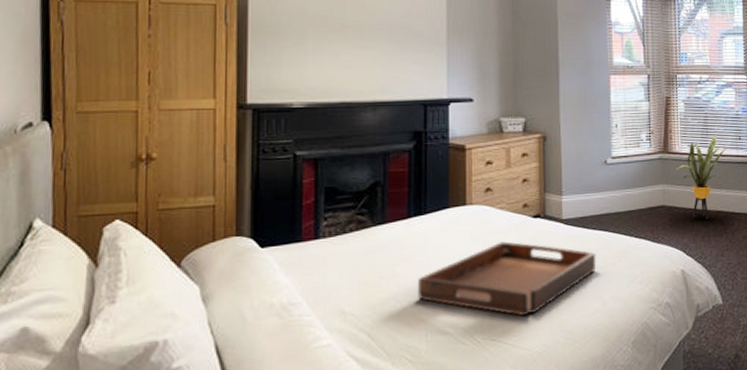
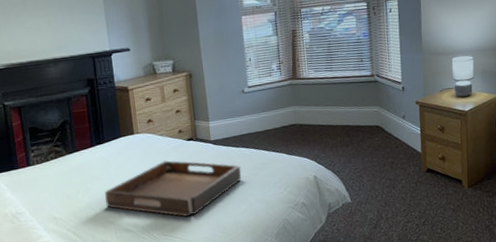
house plant: present [676,135,730,219] -> none [305,60,353,133]

